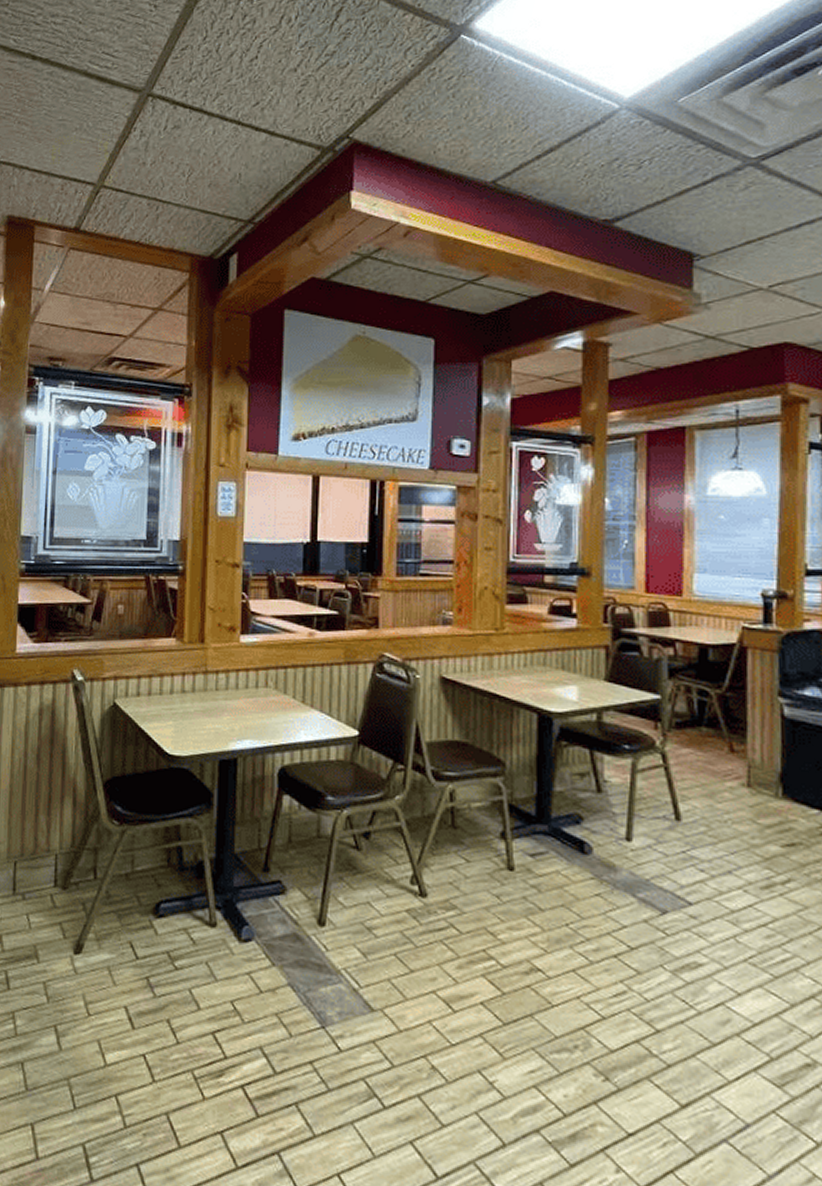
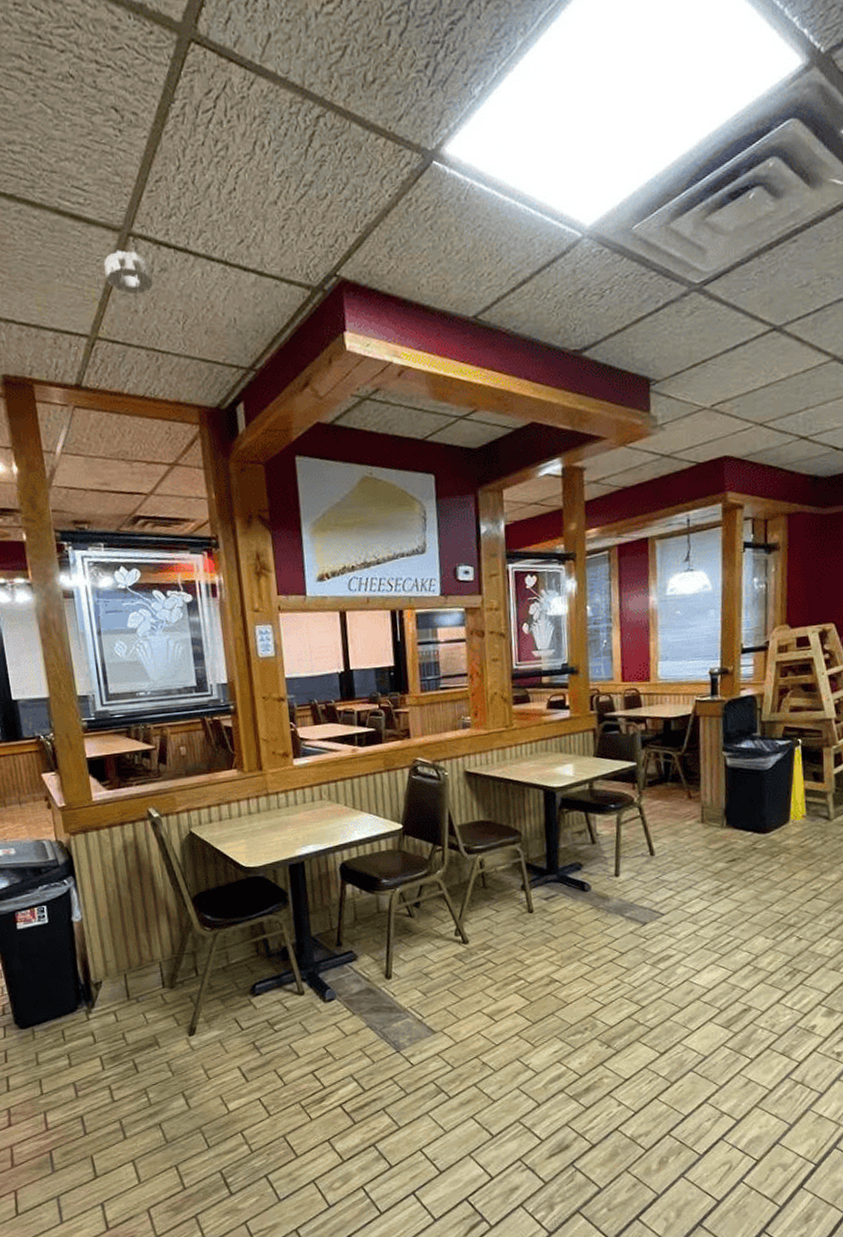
smoke detector: none [120,108,166,149] -> present [104,250,154,295]

